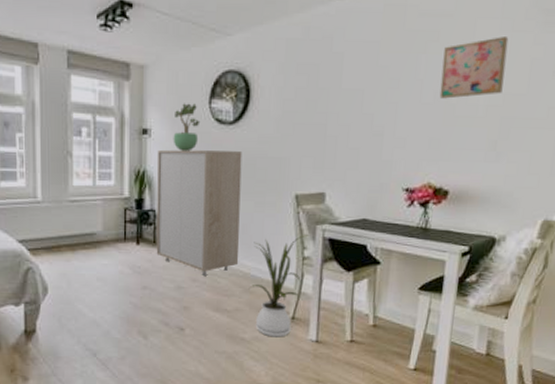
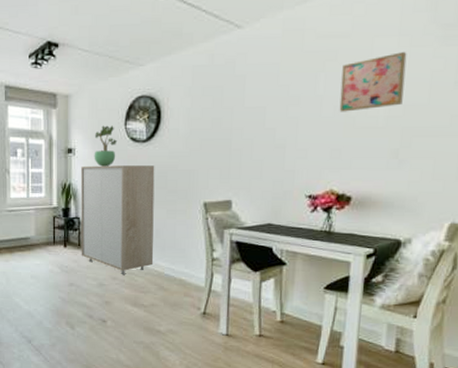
house plant: present [249,235,310,338] -> none [163,238,218,331]

